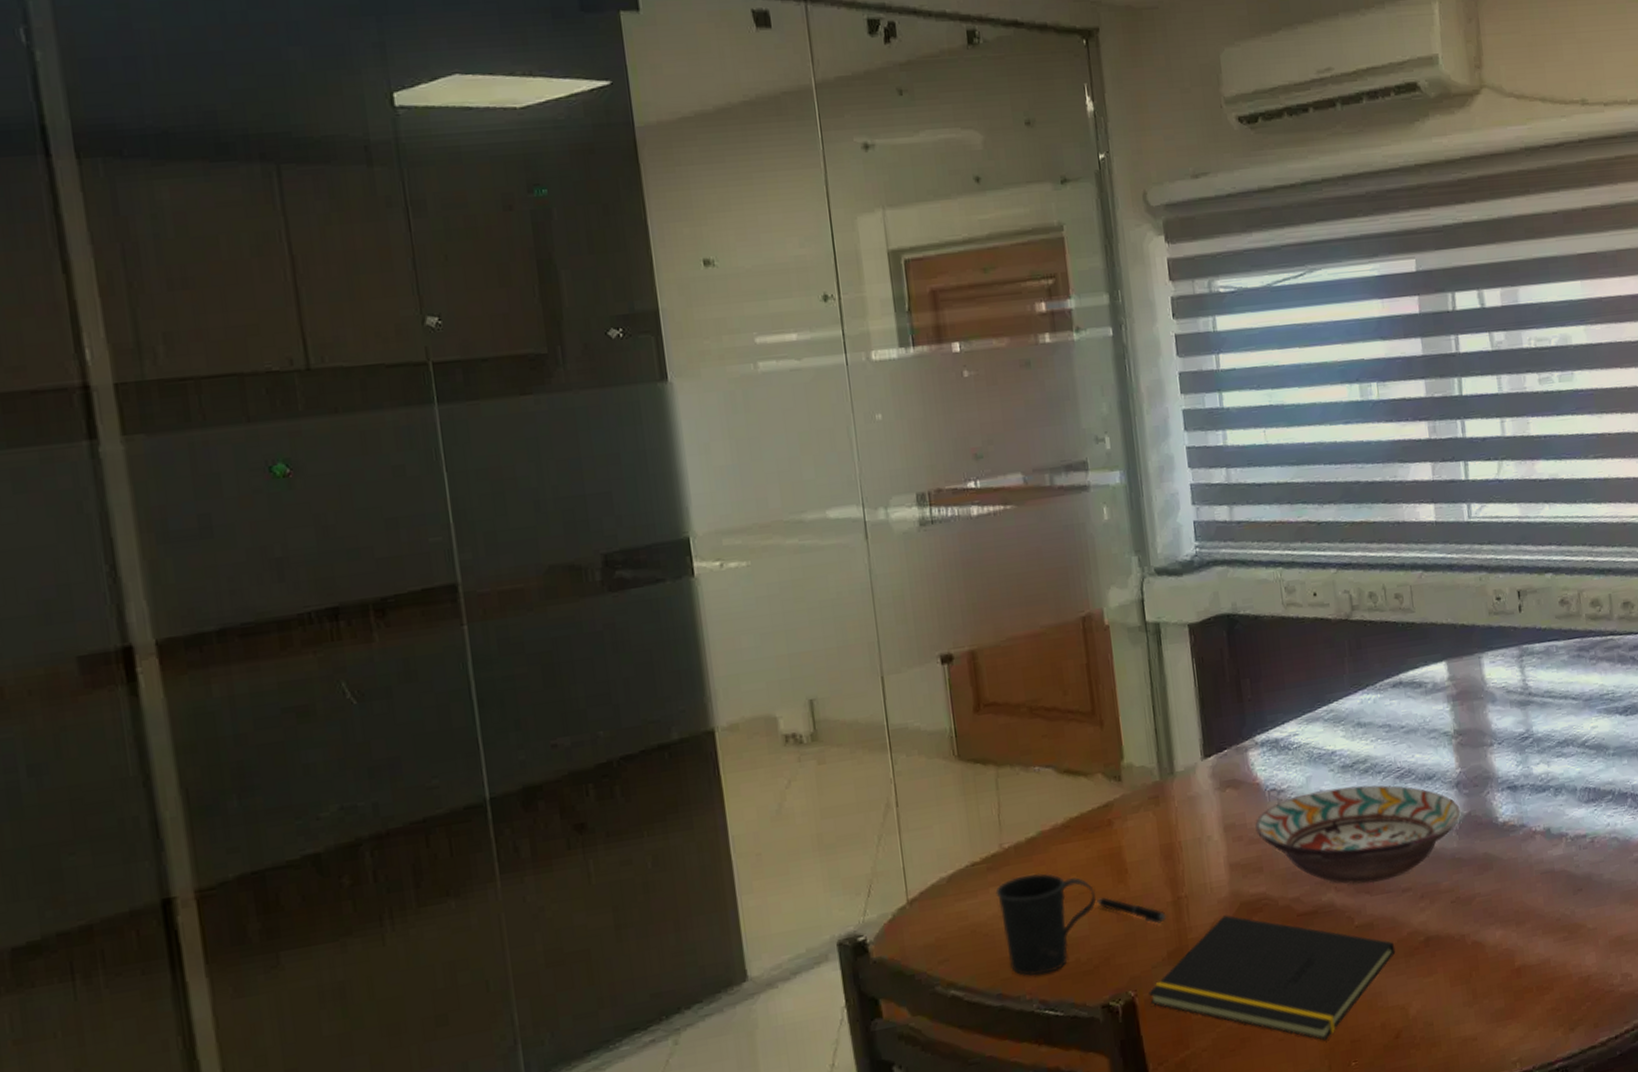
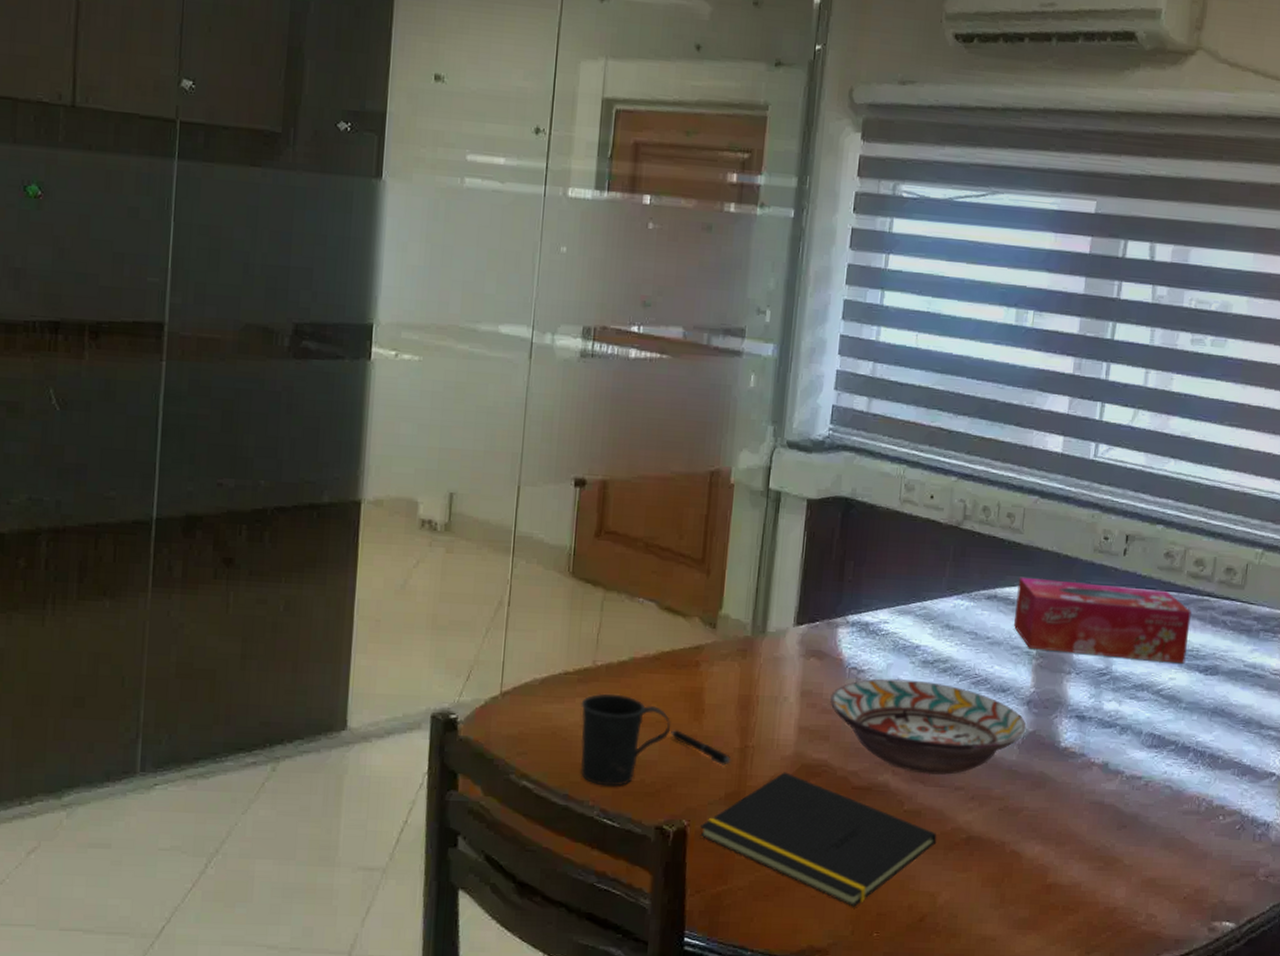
tissue box: none [1420,639,1604,729] -> present [1013,576,1192,664]

